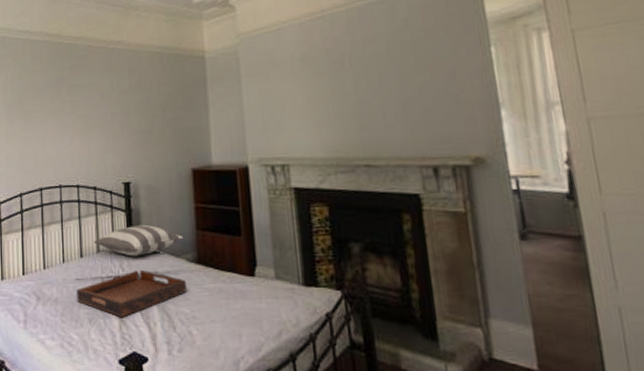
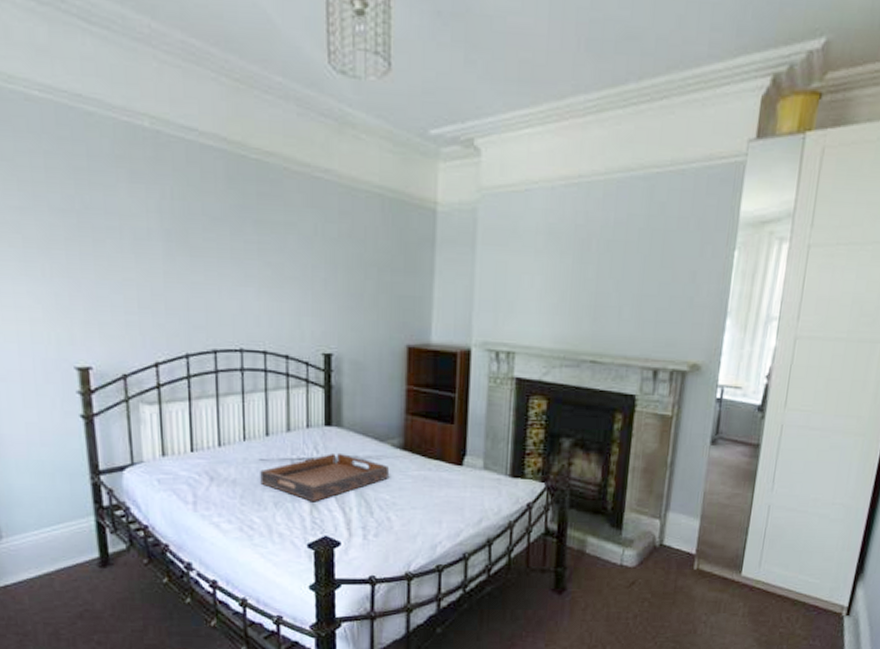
pillow: present [94,224,184,257] -> none [283,403,391,439]

